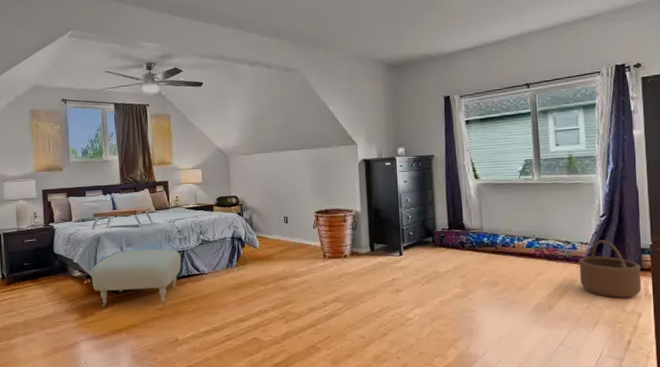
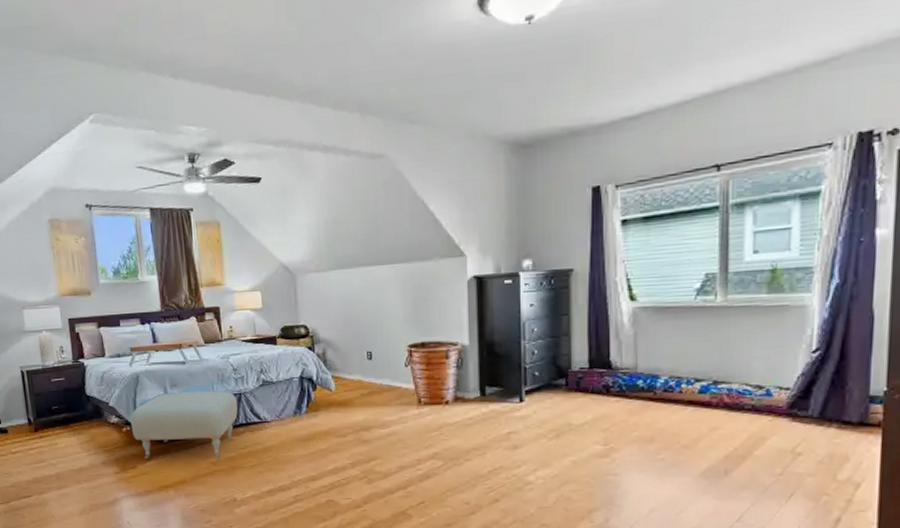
basket: present [579,240,642,298] -> none [773,384,867,462]

